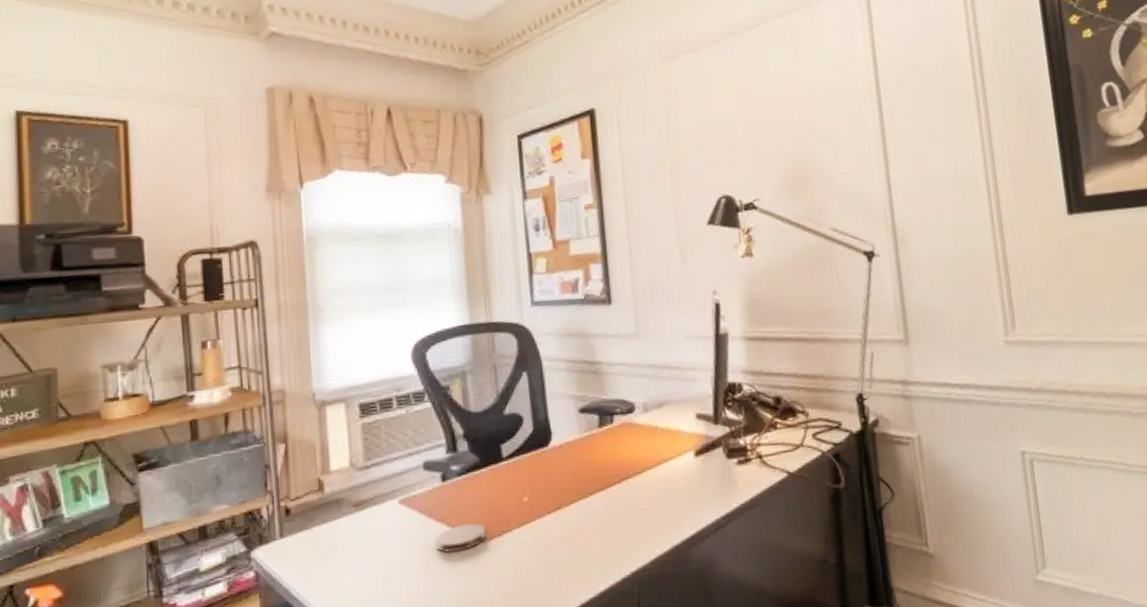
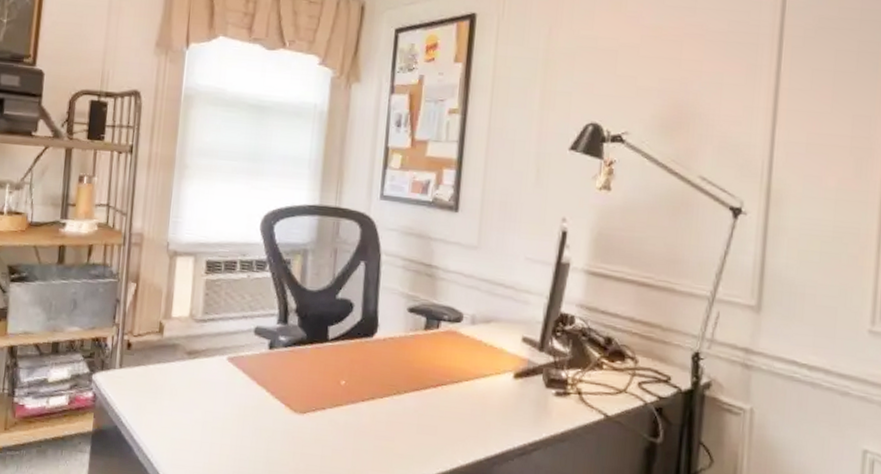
coaster: present [436,523,486,553] -> none [254,393,302,417]

